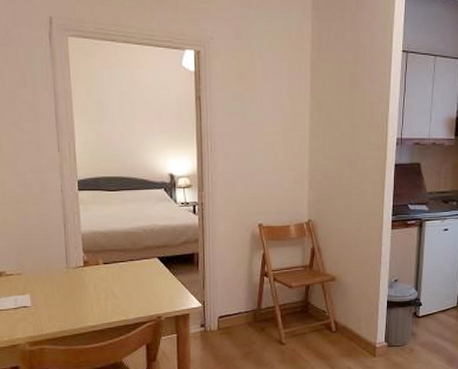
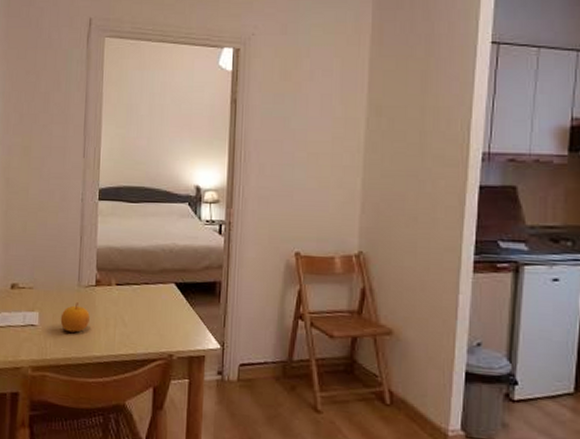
fruit: none [52,282,81,309] -> present [60,302,90,333]

